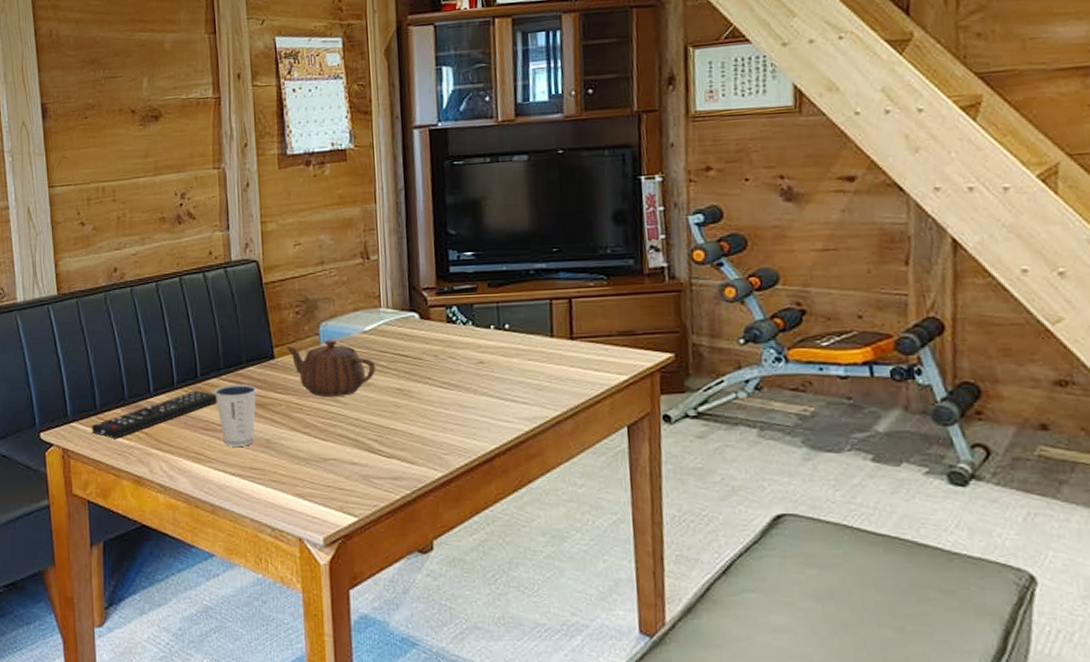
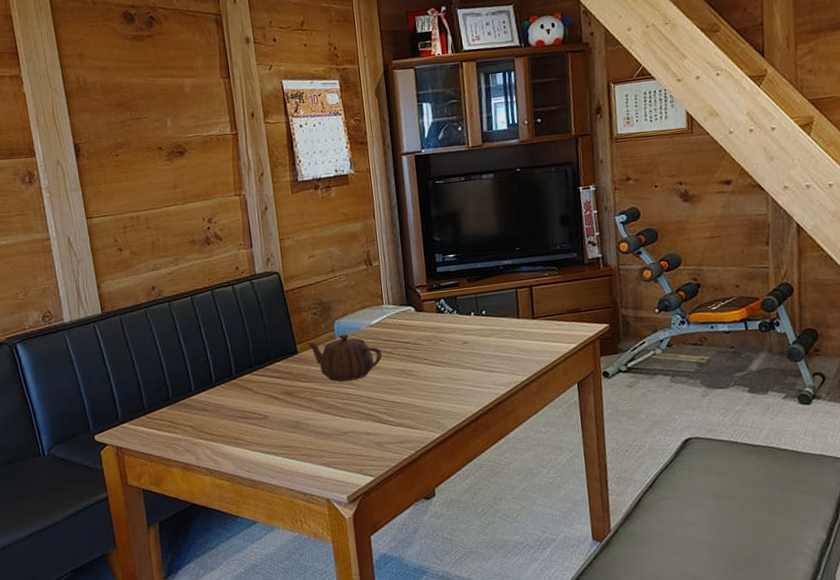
remote control: present [91,390,218,439] -> none [141,386,252,434]
dixie cup: present [214,384,257,447] -> none [247,377,285,430]

